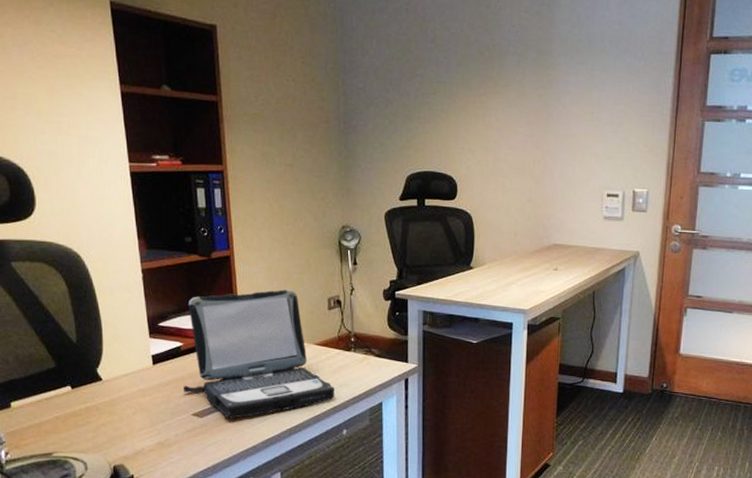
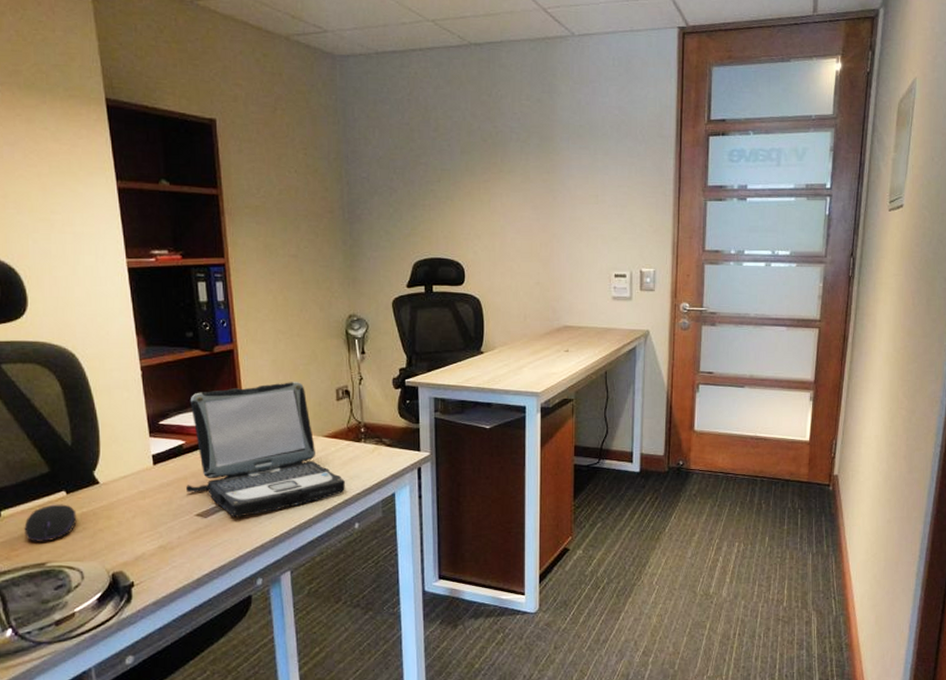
computer mouse: none [32,398,81,433] -> present [24,504,77,542]

